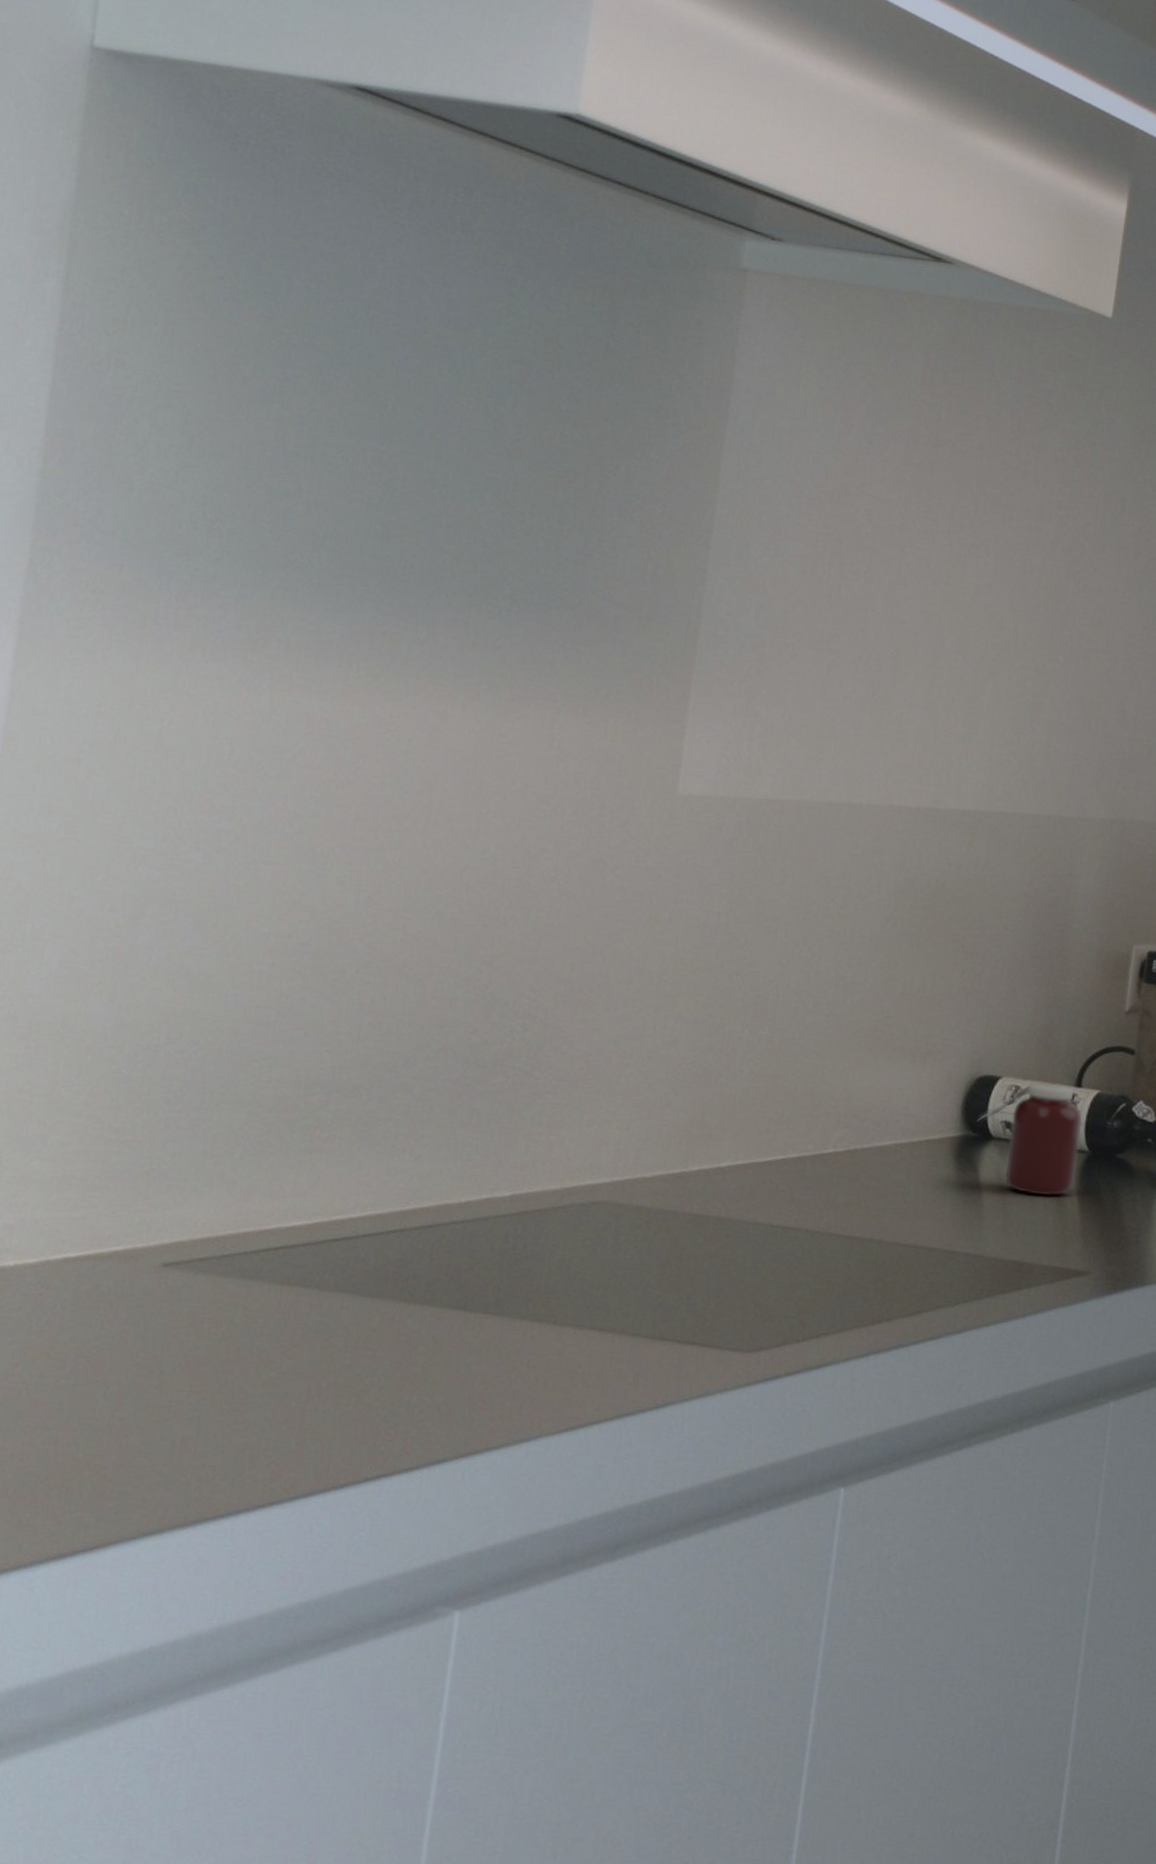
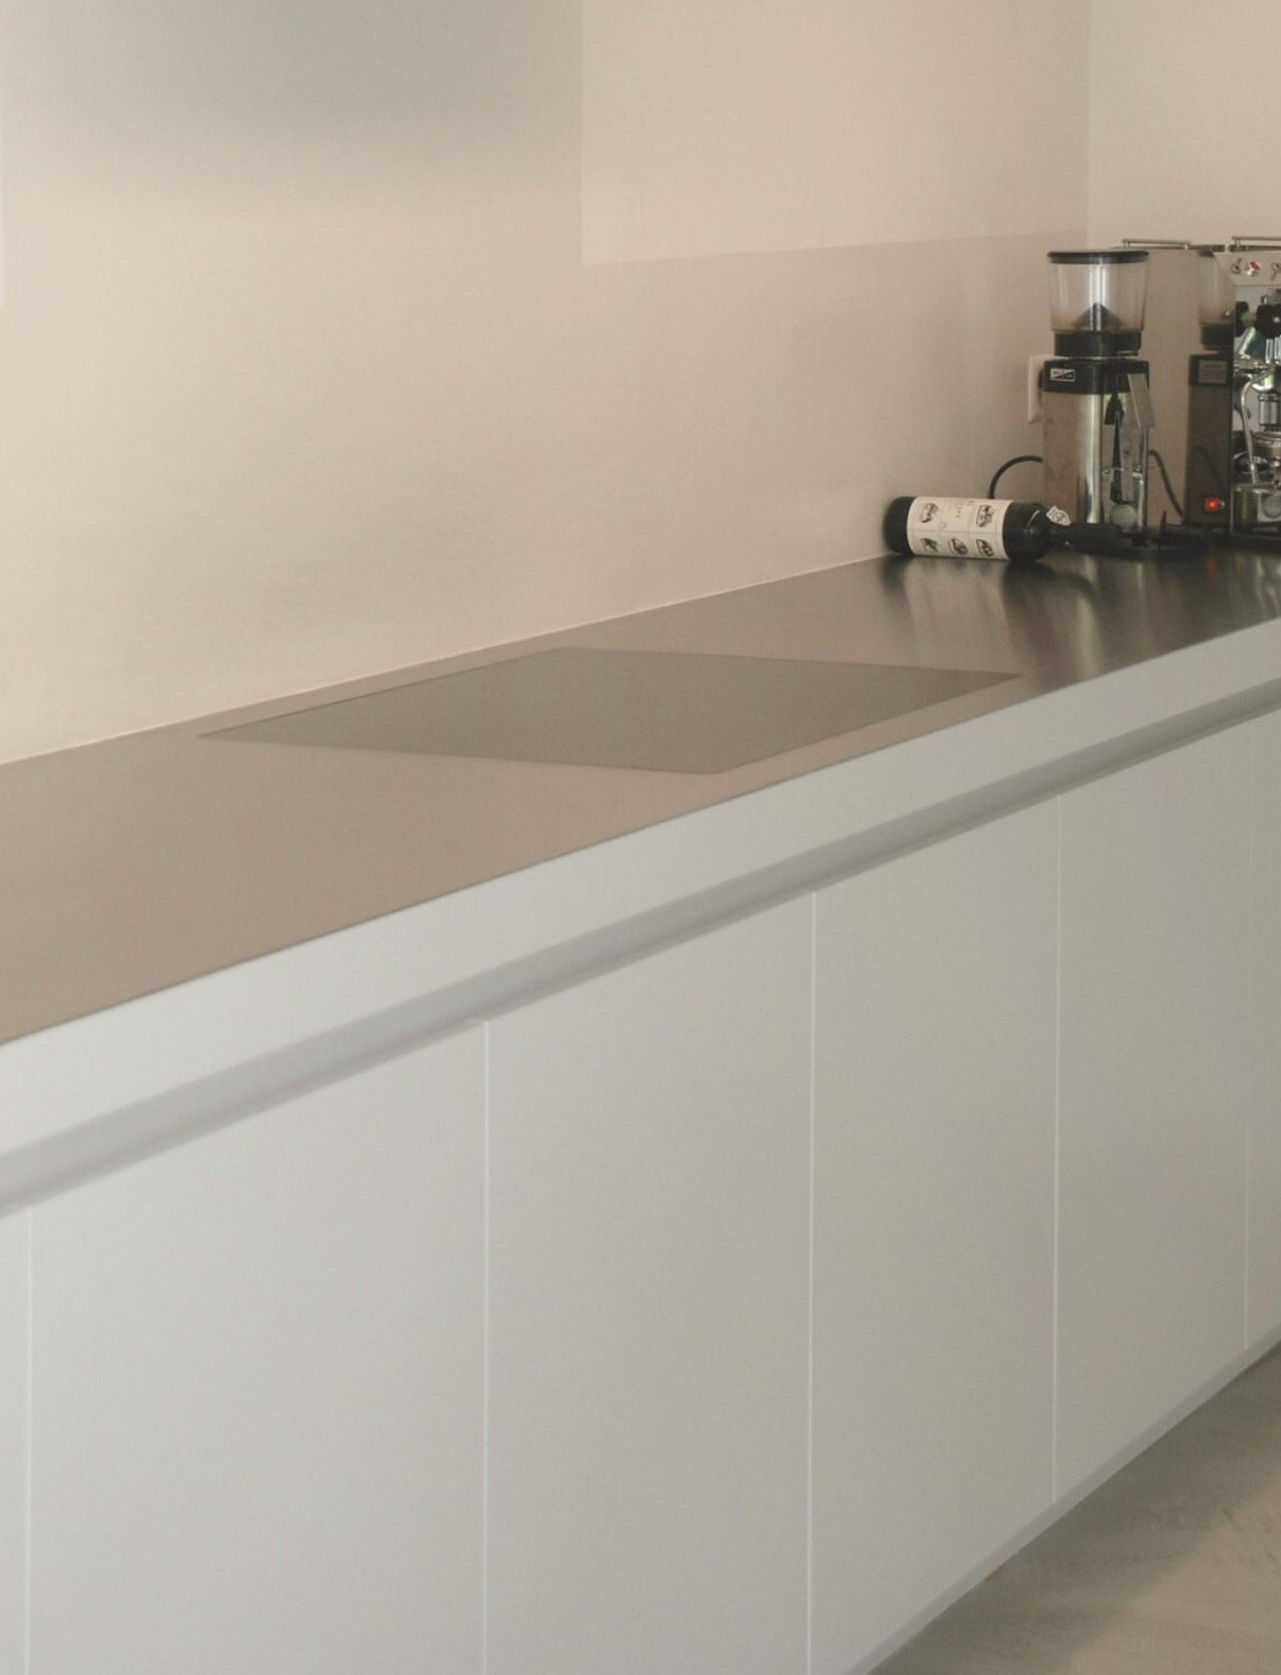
jar: present [977,1082,1082,1196] -> none [898,498,998,606]

